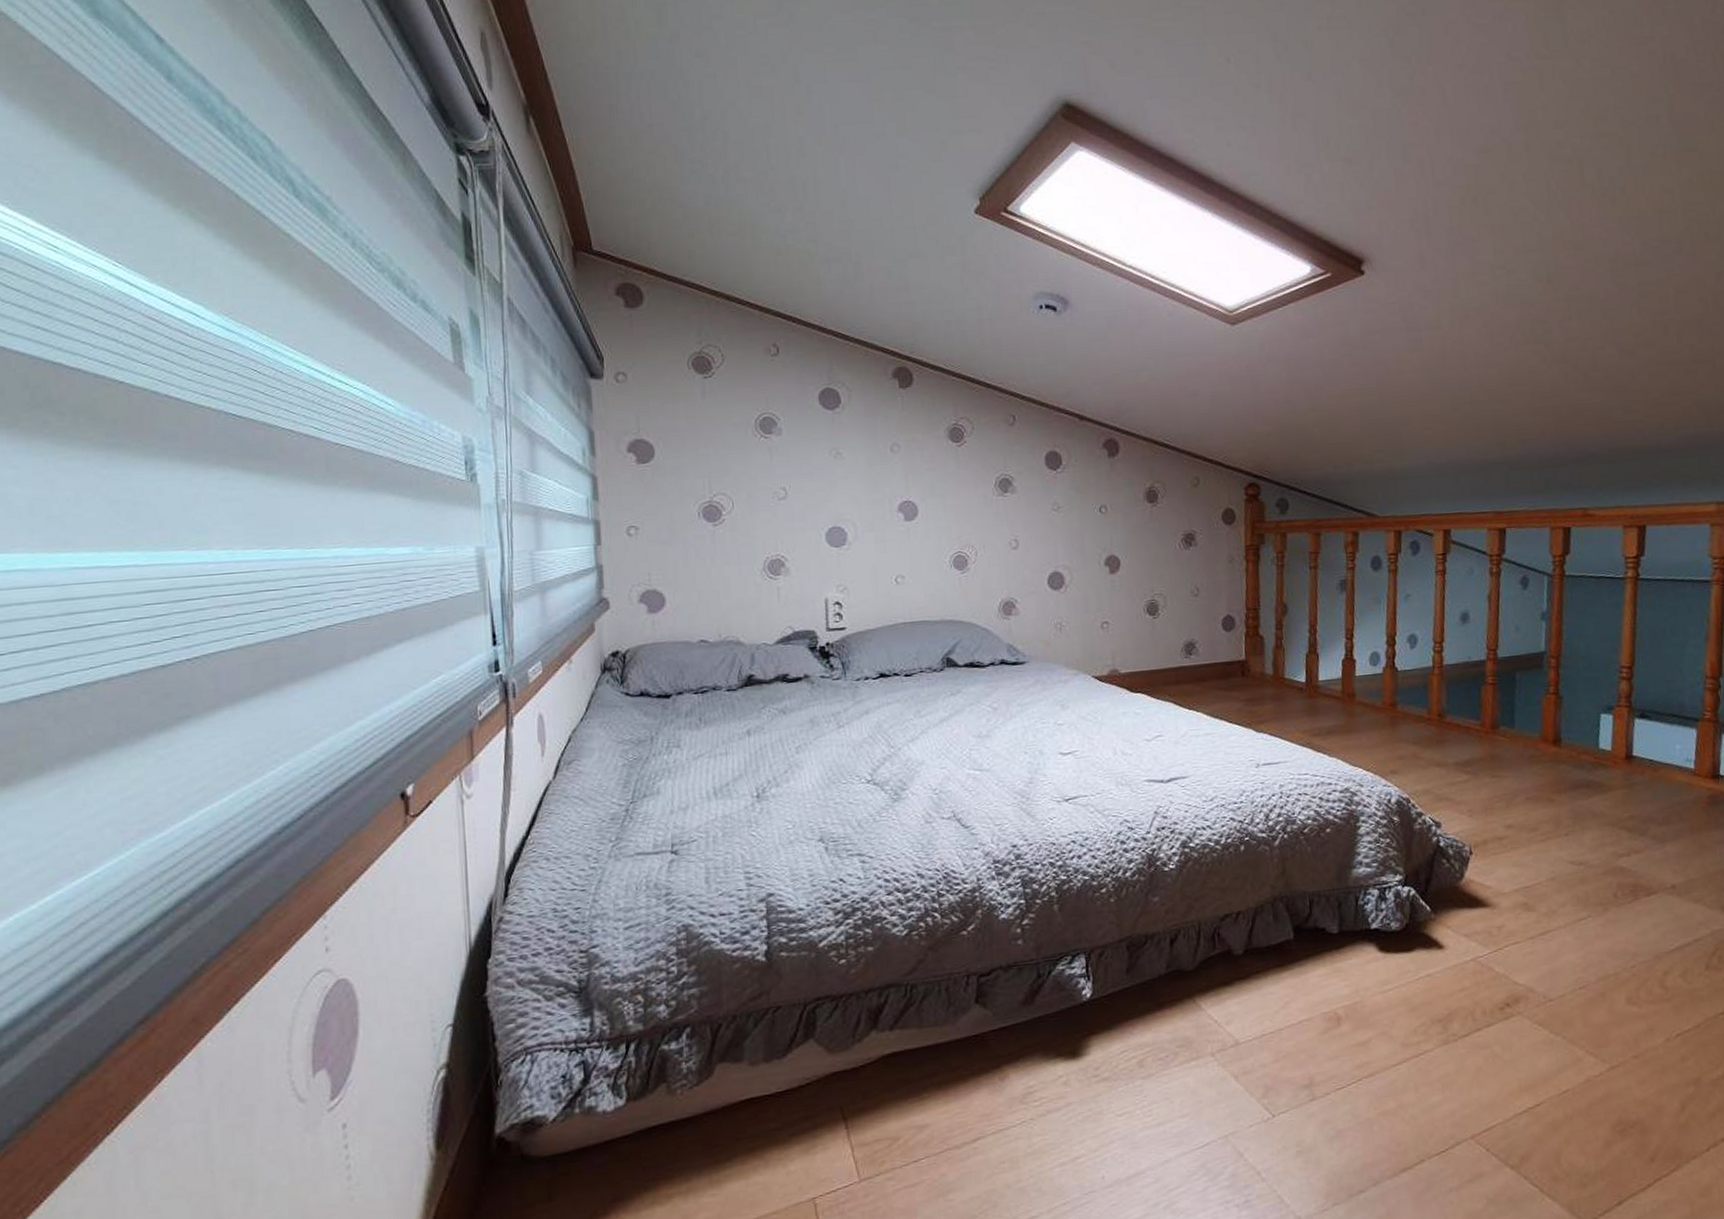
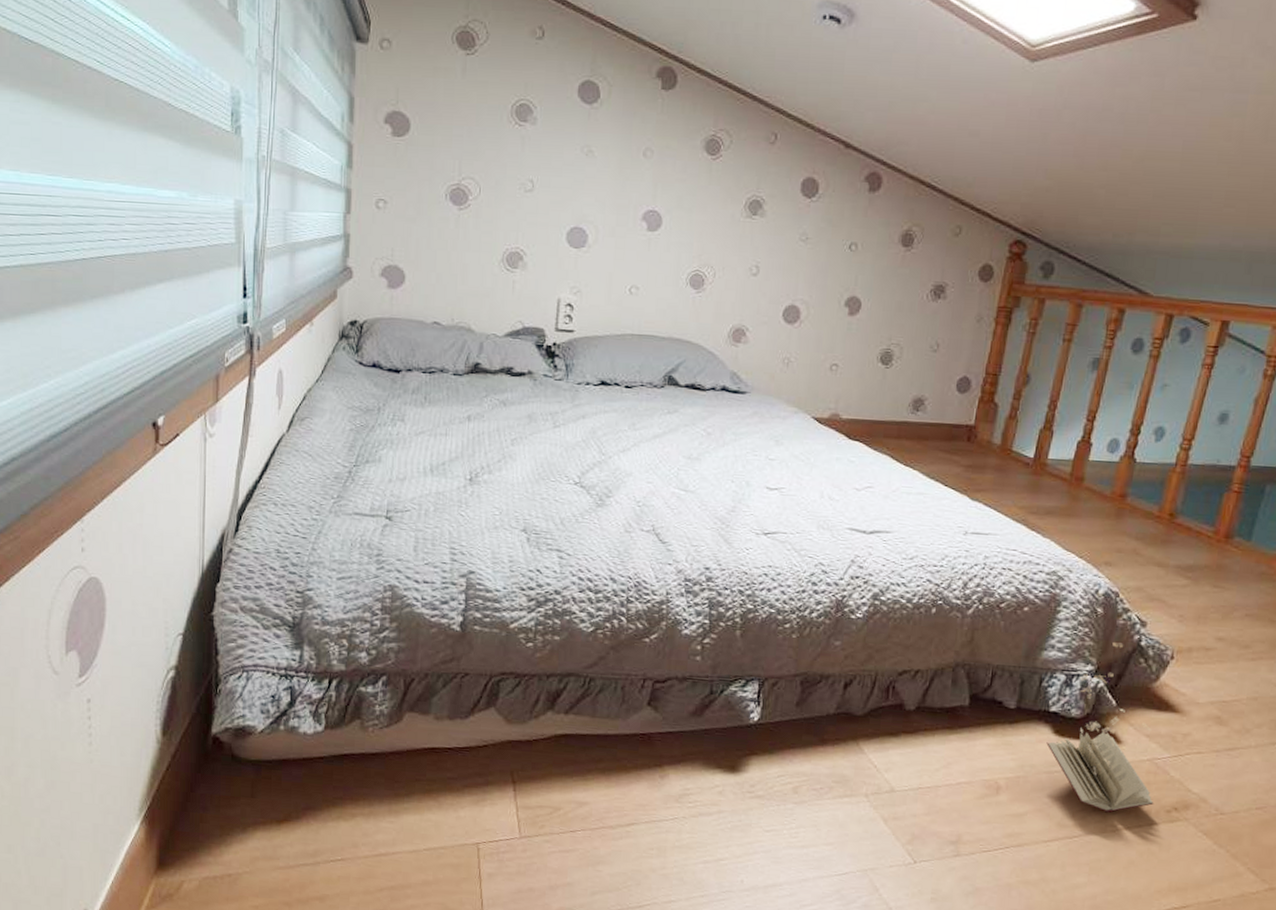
book: none [1374,847,1487,1022] -> present [1046,642,1154,813]

